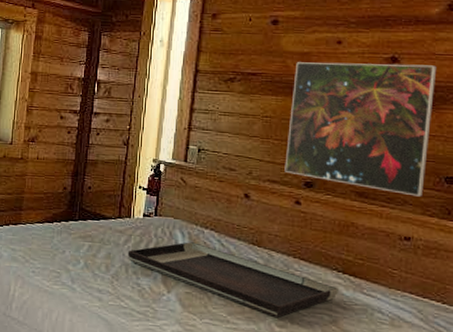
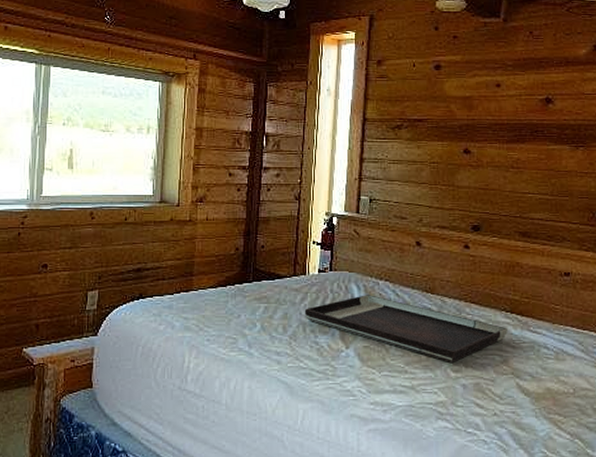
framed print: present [284,62,437,197] -> none [453,104,586,233]

